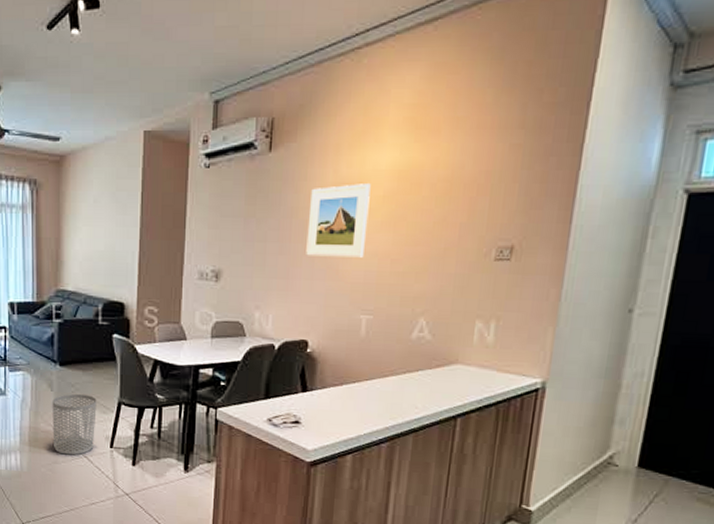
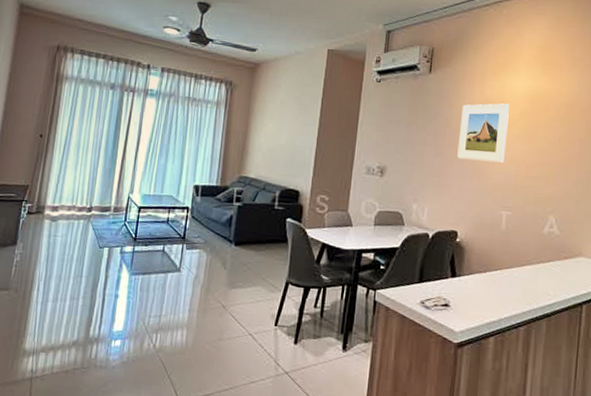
waste bin: present [52,393,97,455] -> none [220,272,266,333]

